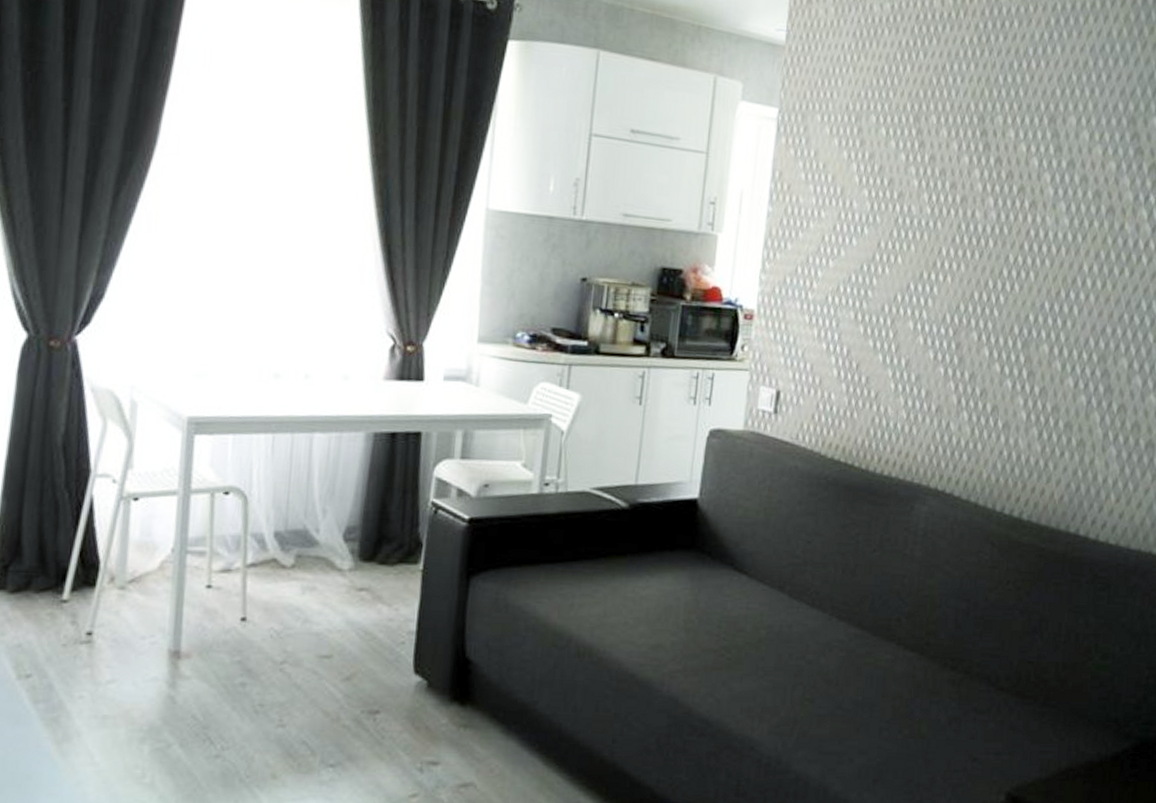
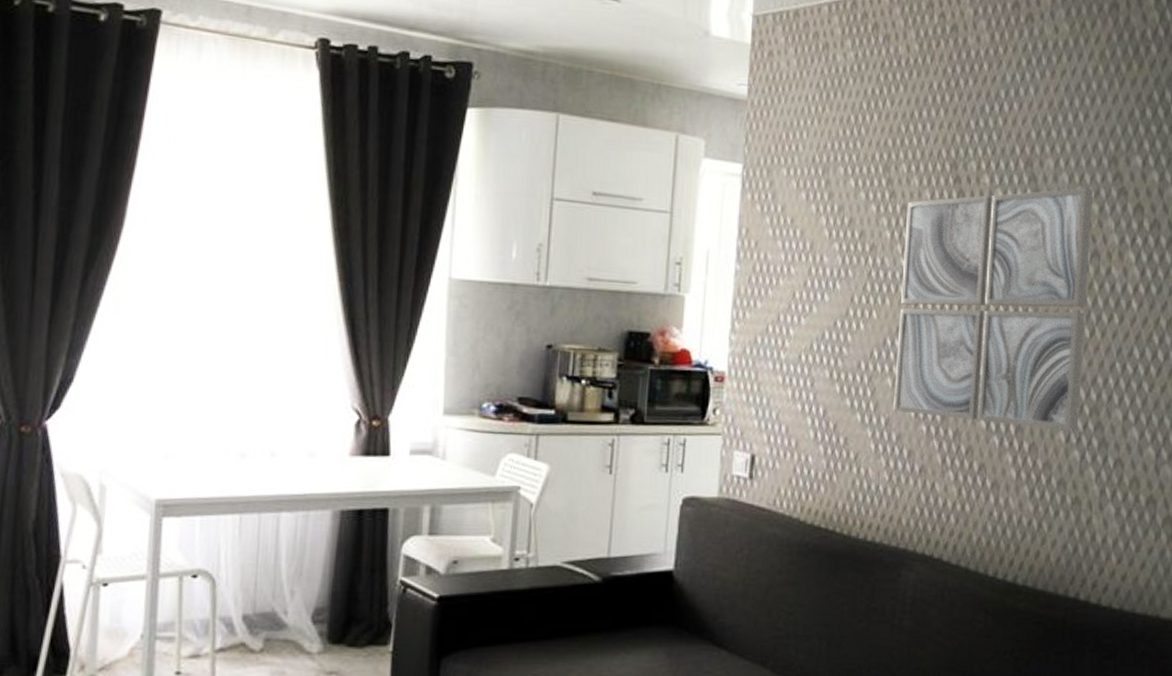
wall art: none [914,145,1112,377] -> present [894,187,1094,431]

